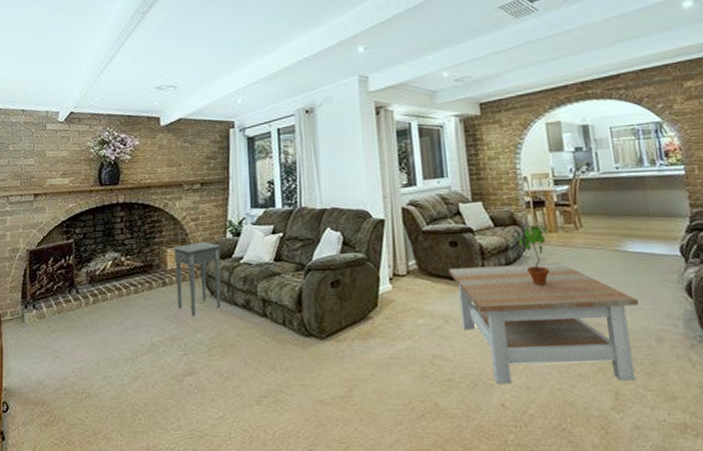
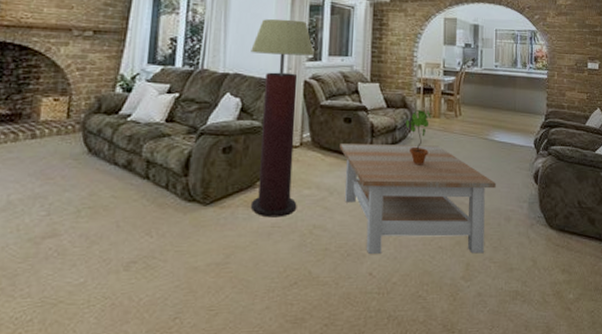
side table: present [171,241,222,315] -> none [46,94,107,173]
floor lamp: none [344,147,413,349] -> present [250,18,314,218]

